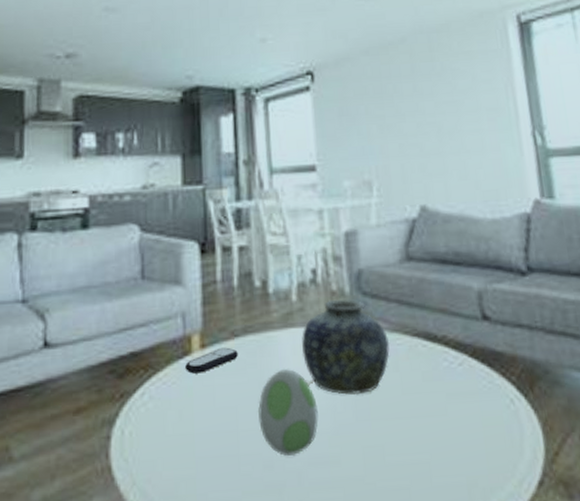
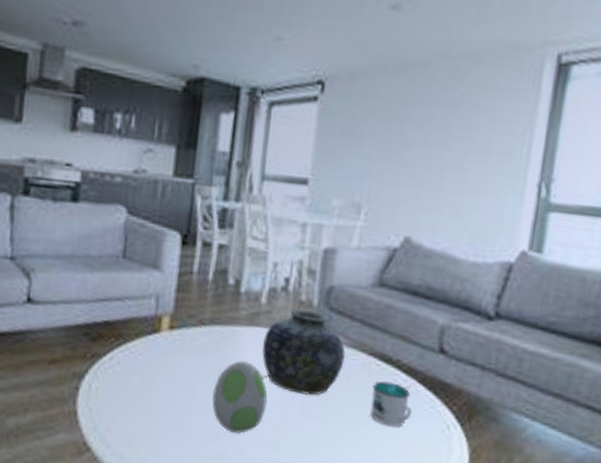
remote control: present [184,347,238,374] -> none [152,331,203,351]
mug: none [424,362,472,413] -> present [370,381,413,427]

